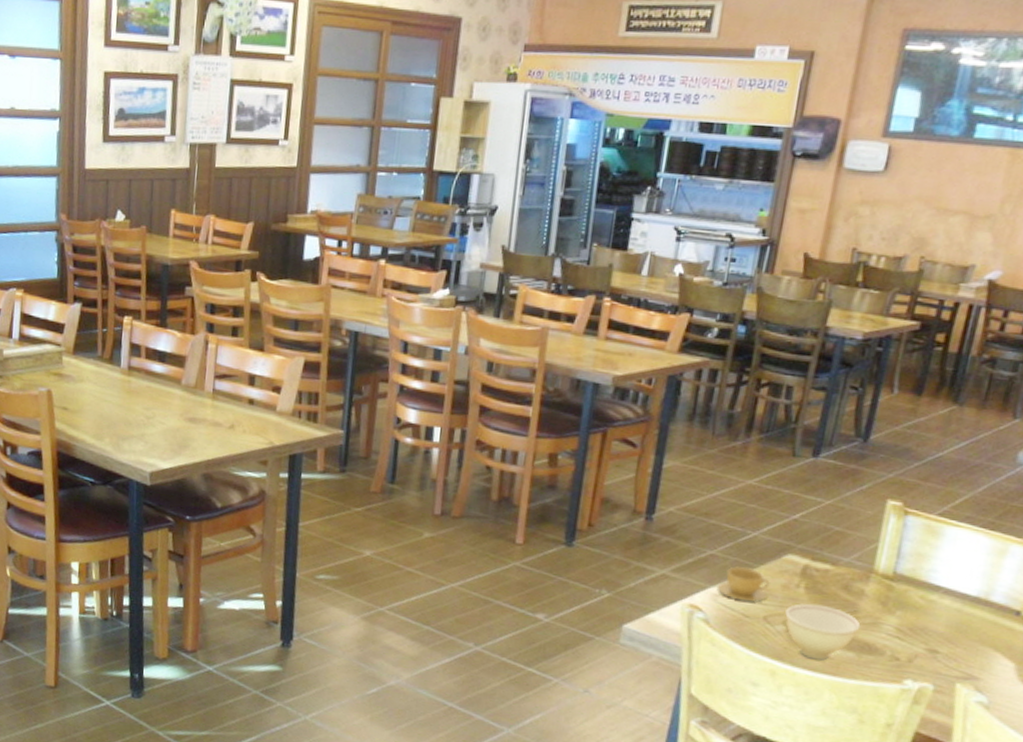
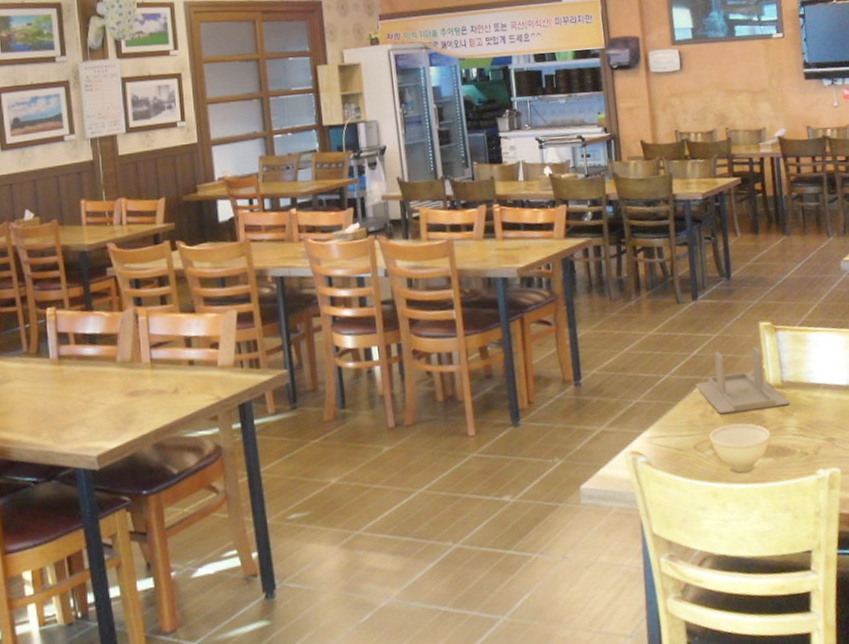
teacup: present [718,566,770,602] -> none [650,406,691,437]
napkin holder: none [786,520,896,601] -> present [695,346,790,415]

